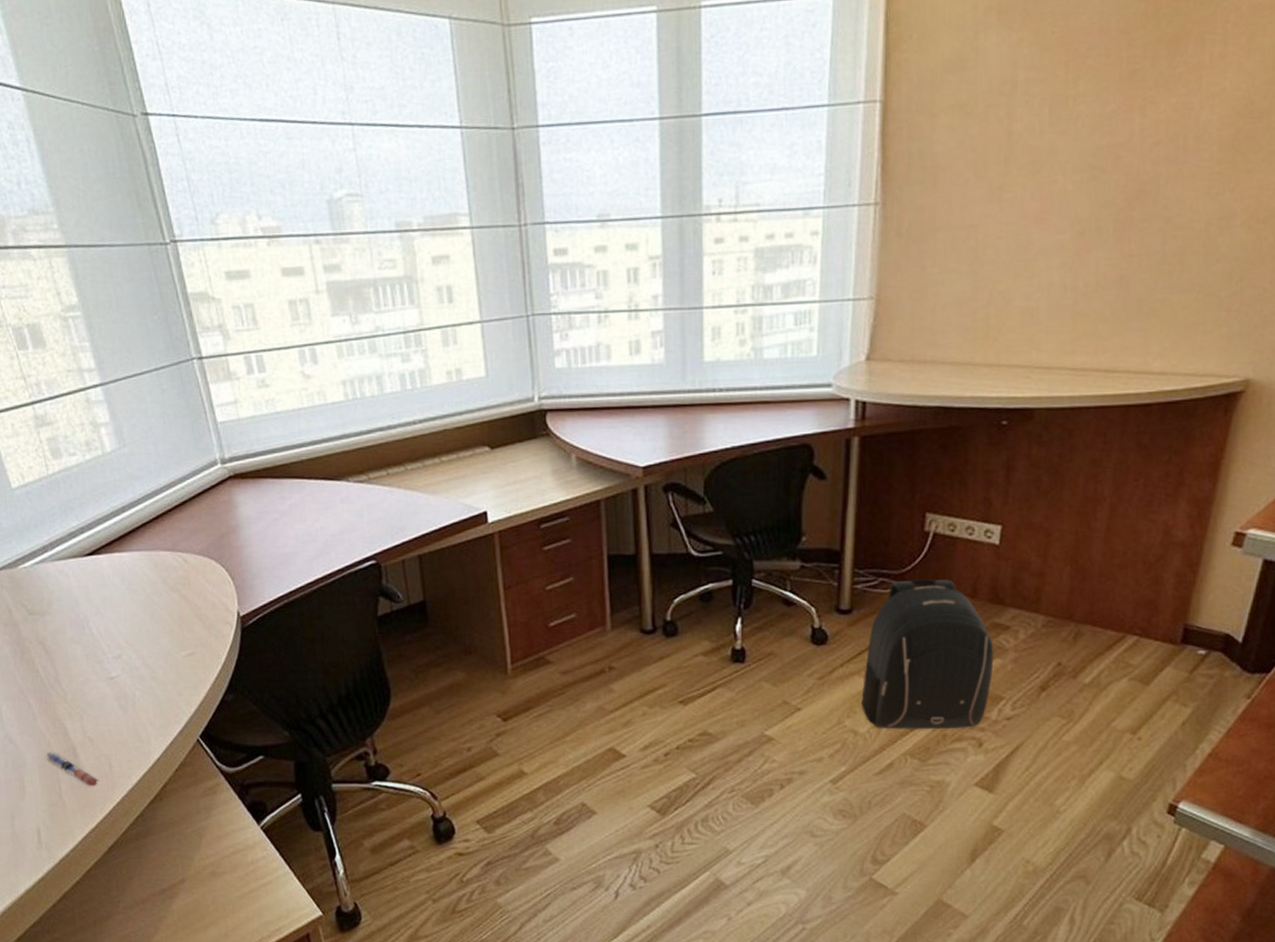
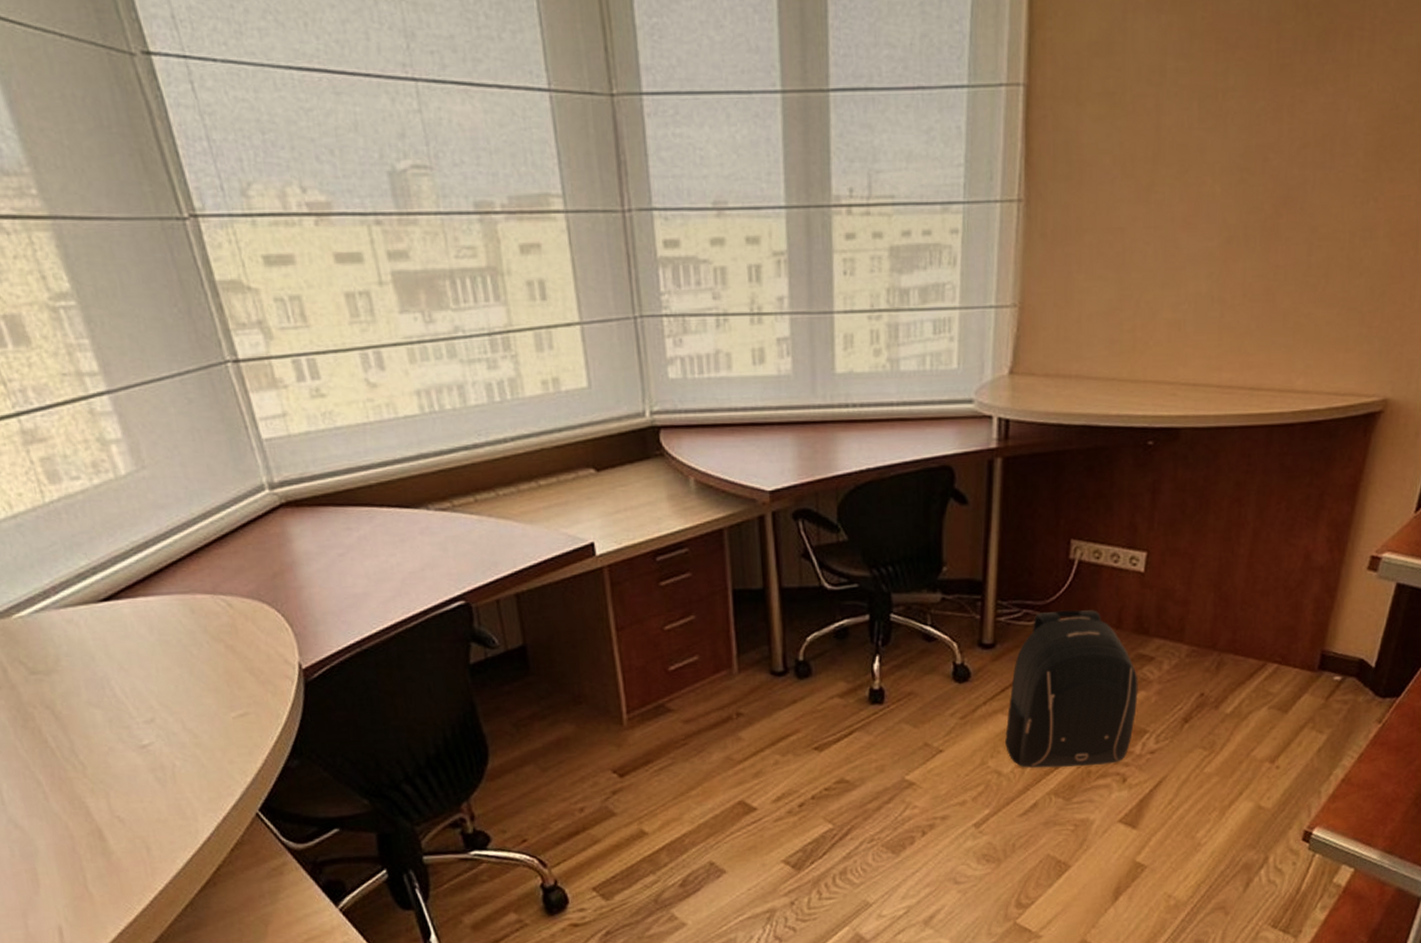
pen: present [44,752,100,787] -> none [62,836,136,875]

